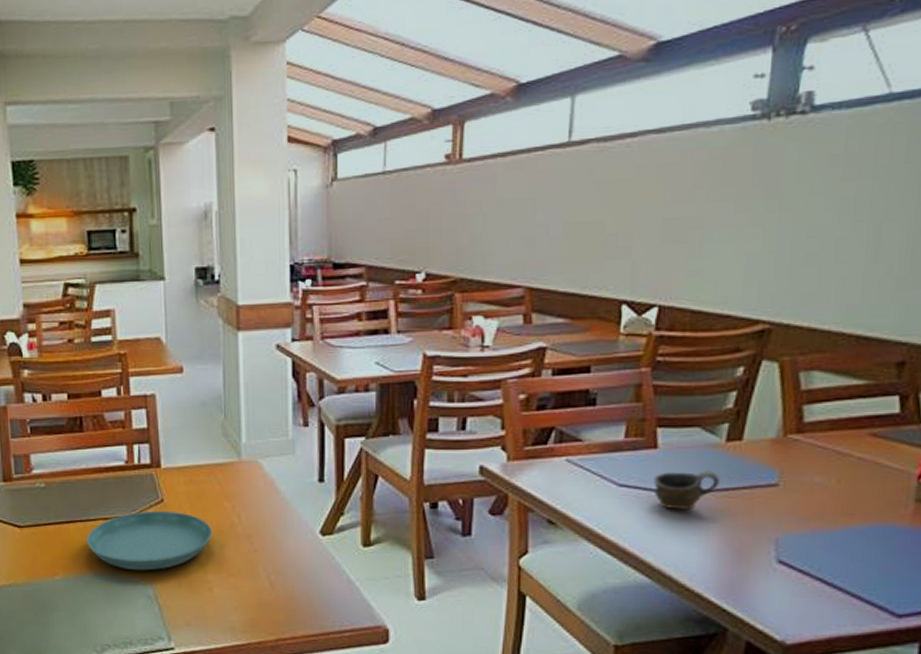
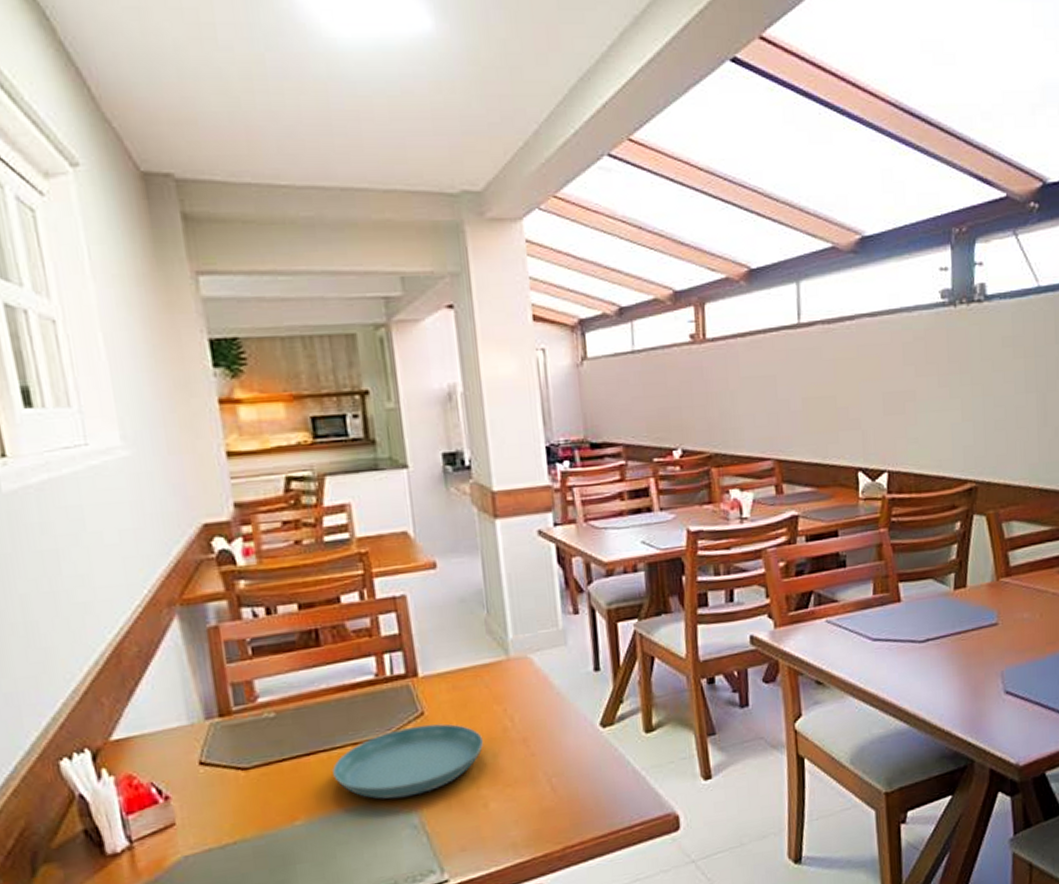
cup: present [652,470,719,510] -> none [900,617,953,657]

